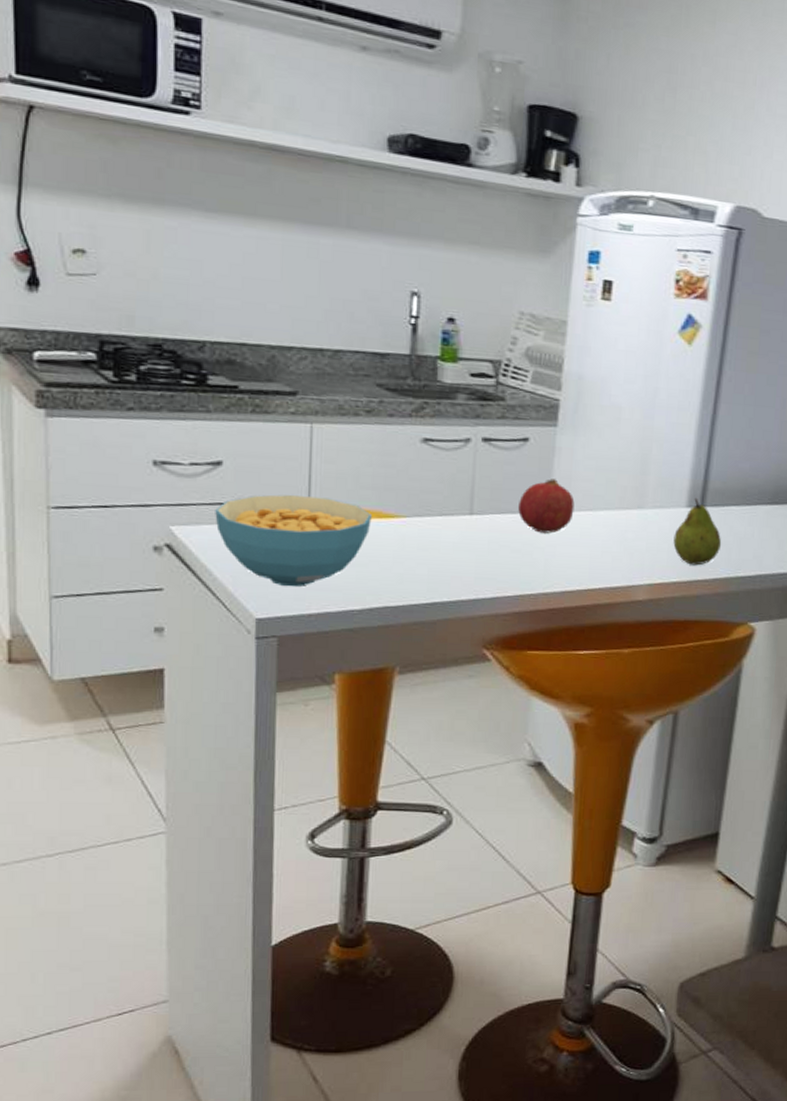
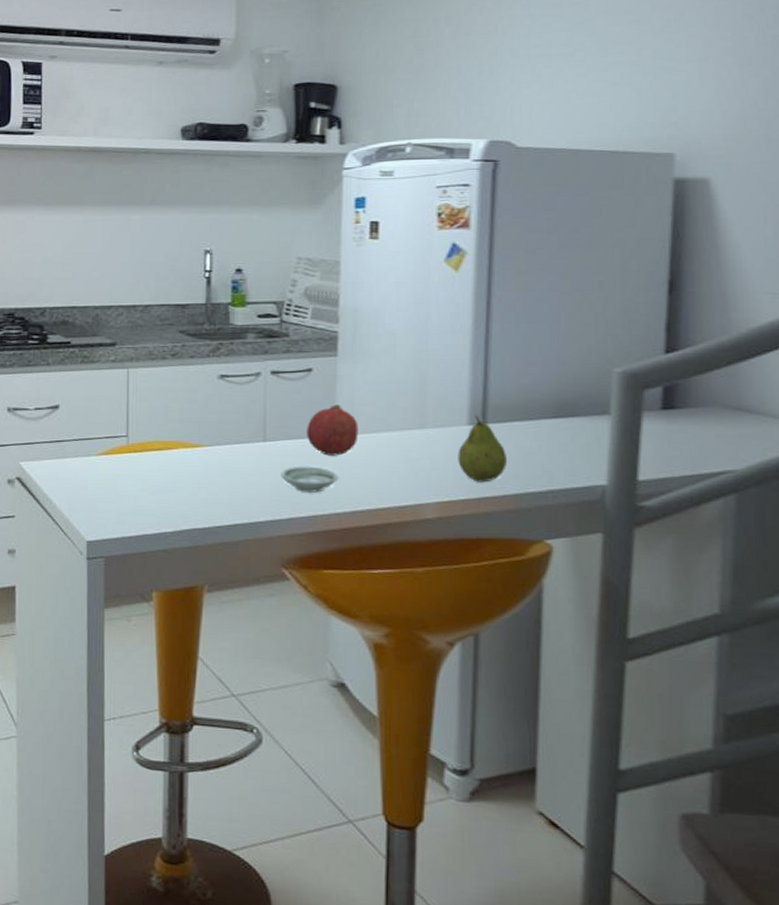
cereal bowl: present [215,494,372,587] -> none [54,430,179,513]
saucer: none [487,542,550,572] -> present [281,466,339,494]

